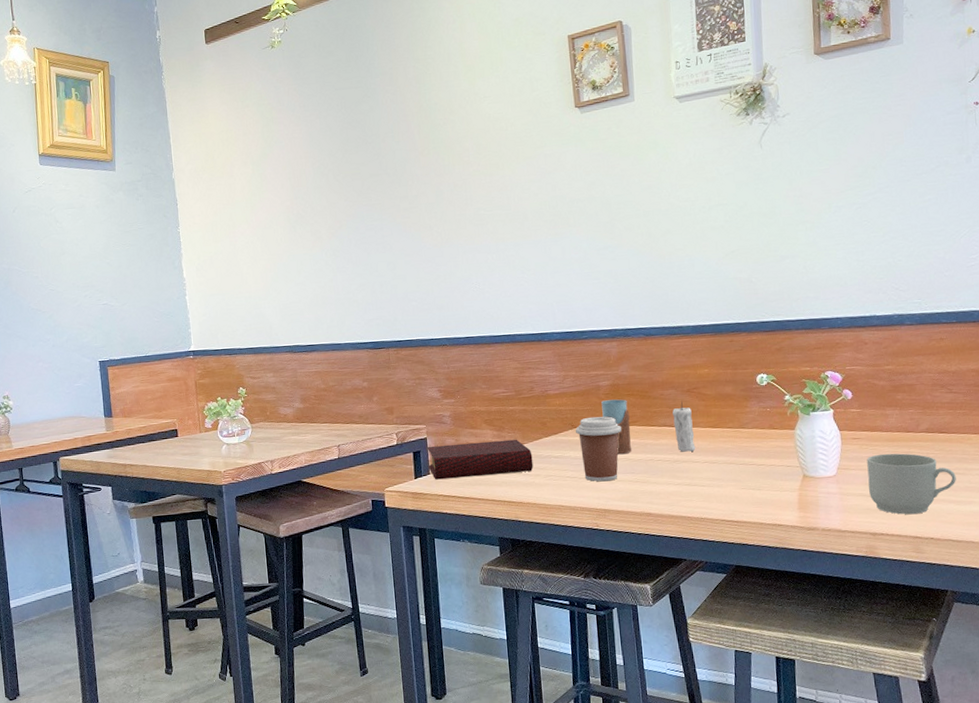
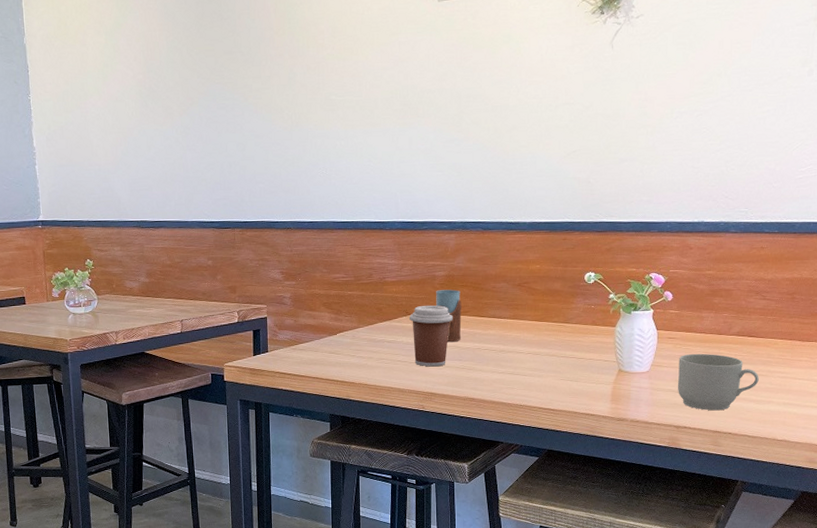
book: present [427,439,534,480] -> none [266,323,367,358]
candle: present [672,401,696,452] -> none [503,294,521,343]

